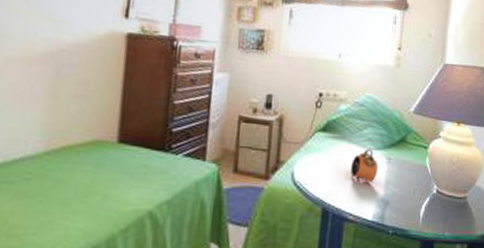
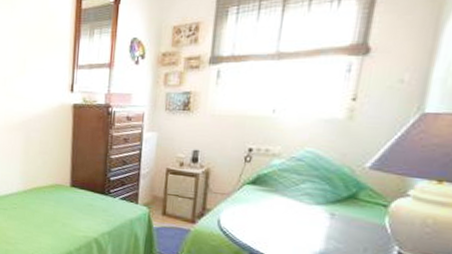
alarm clock: present [351,148,379,183] -> none [283,203,318,236]

